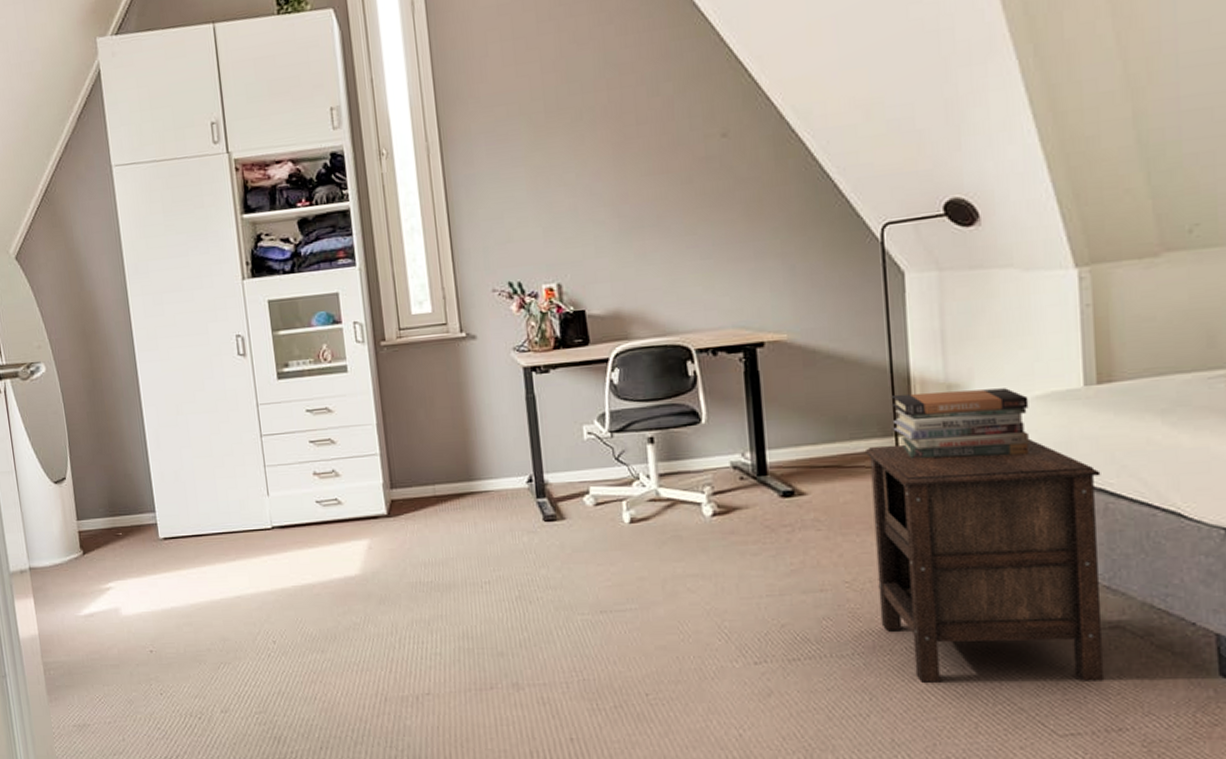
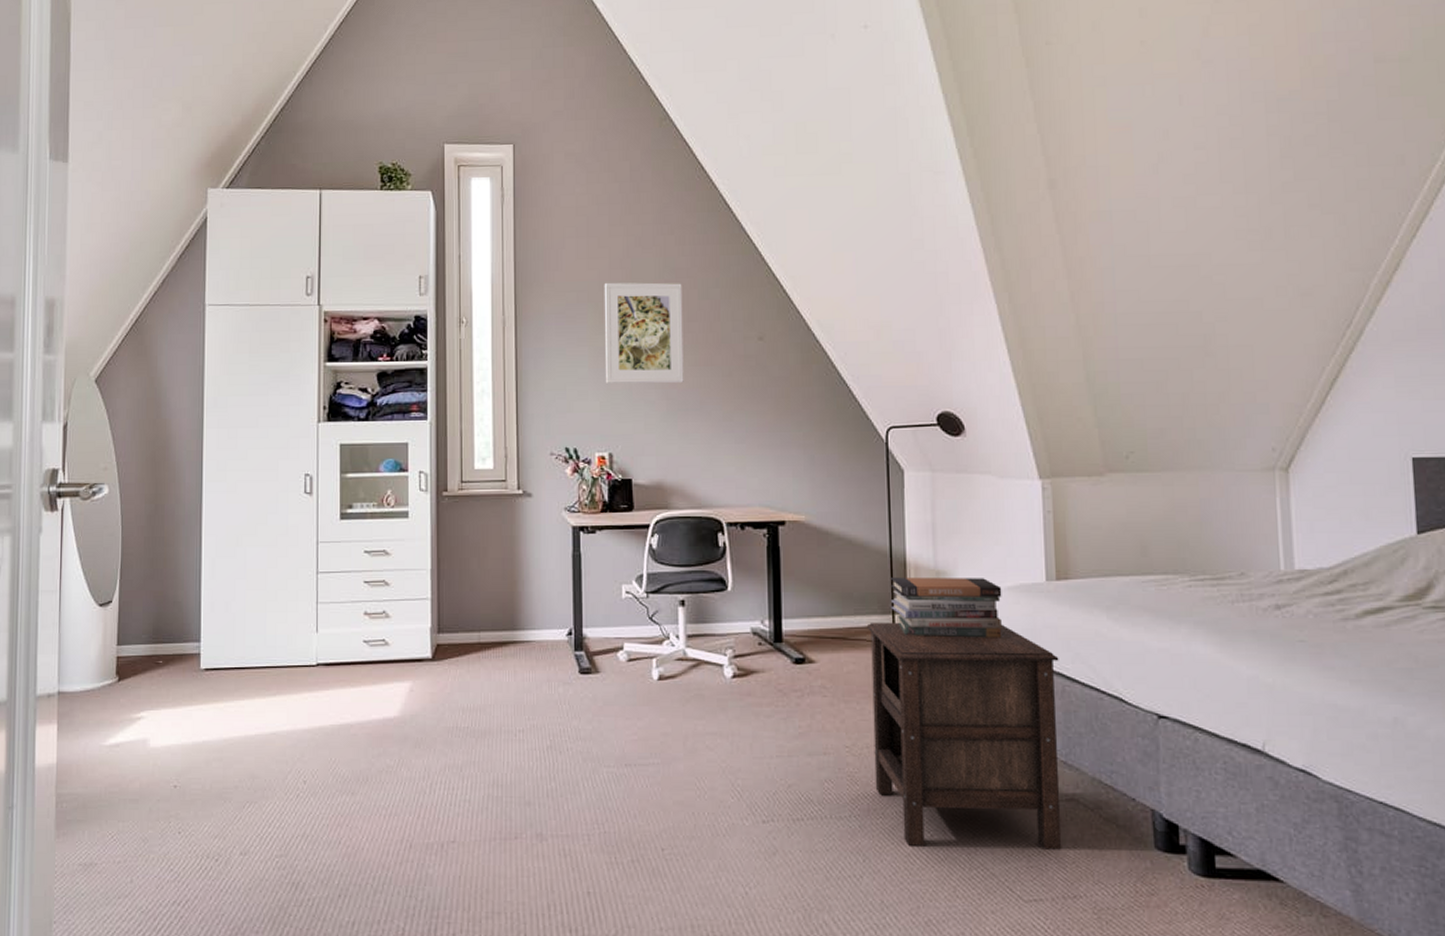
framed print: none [536,80,637,206] -> present [604,282,684,384]

